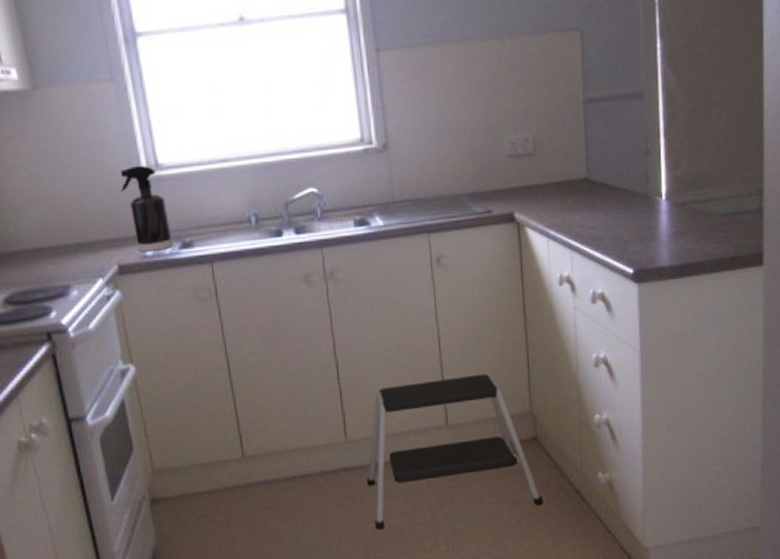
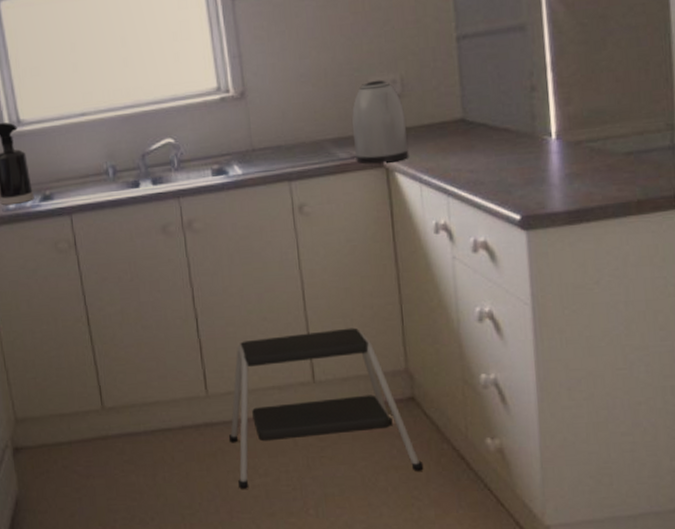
kettle: none [487,138,538,219] -> present [351,80,409,165]

